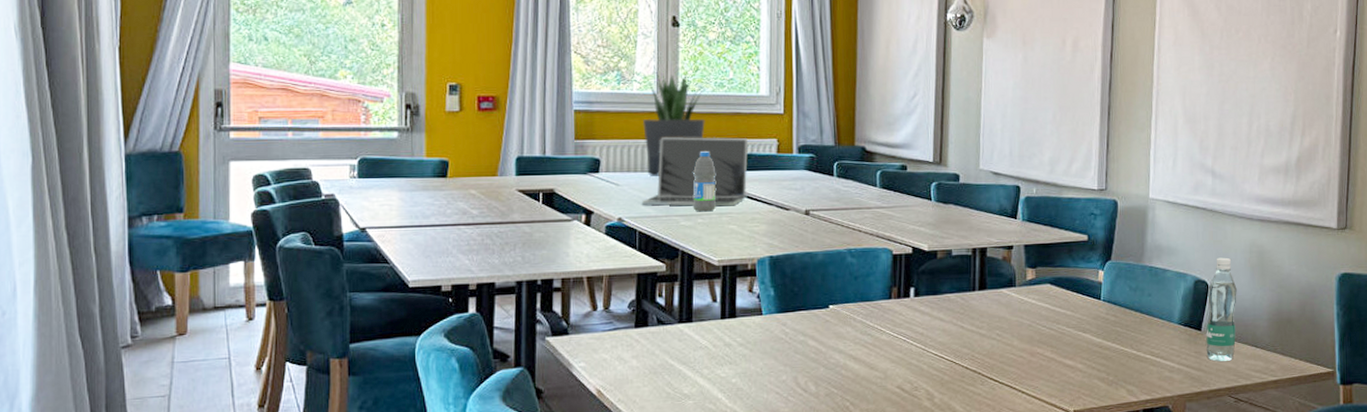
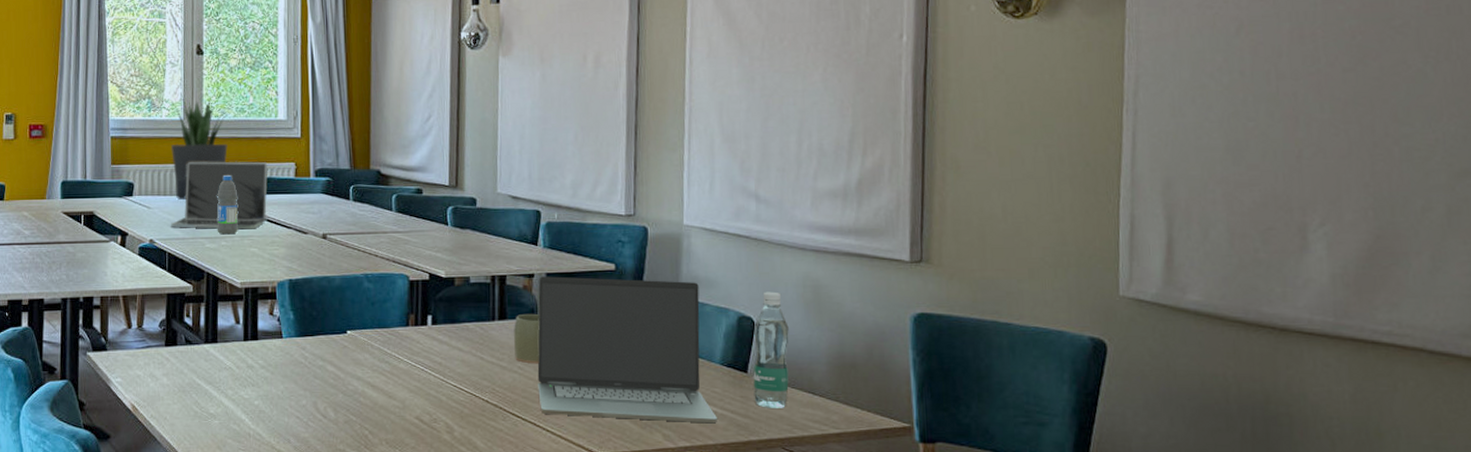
mug: none [992,283,1018,330] -> present [513,313,540,363]
laptop: none [1014,247,1174,378] -> present [537,276,717,424]

